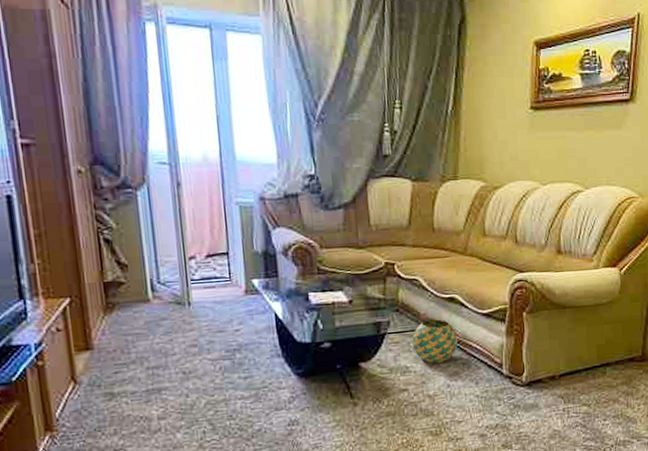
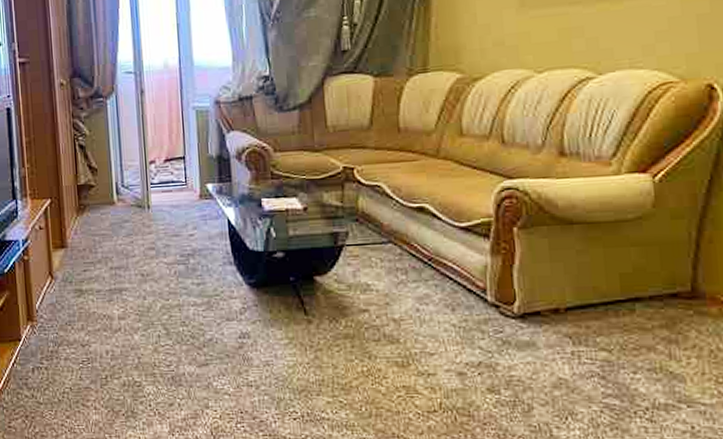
decorative ball: present [412,319,458,363] -> none [374,231,430,282]

